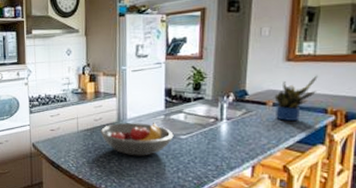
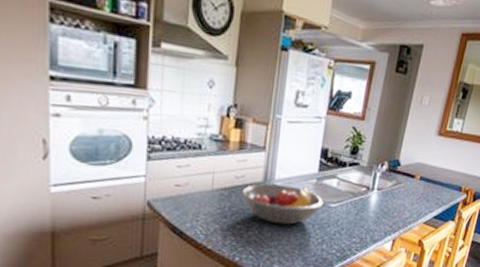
potted plant: present [274,75,318,121] -> none [420,153,460,196]

